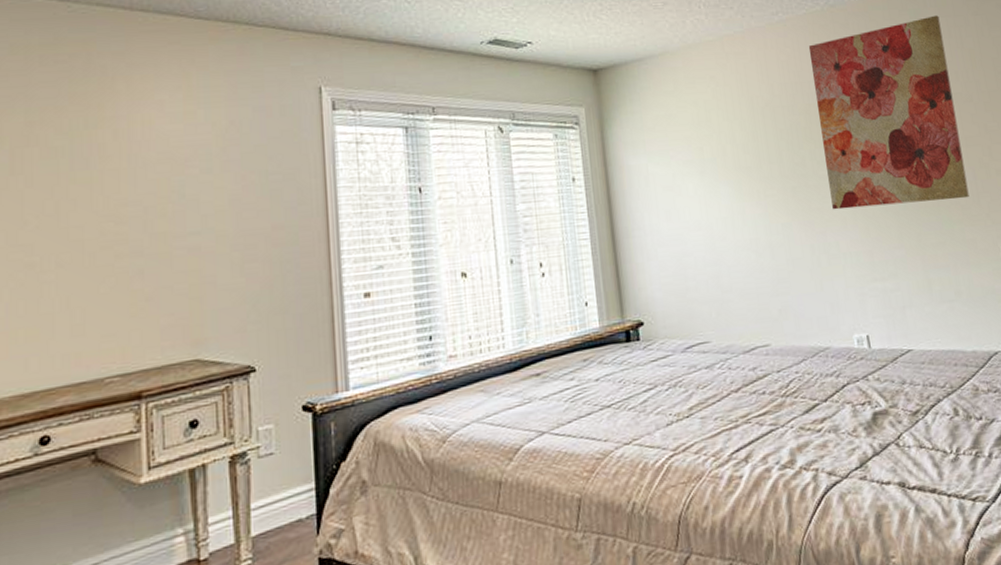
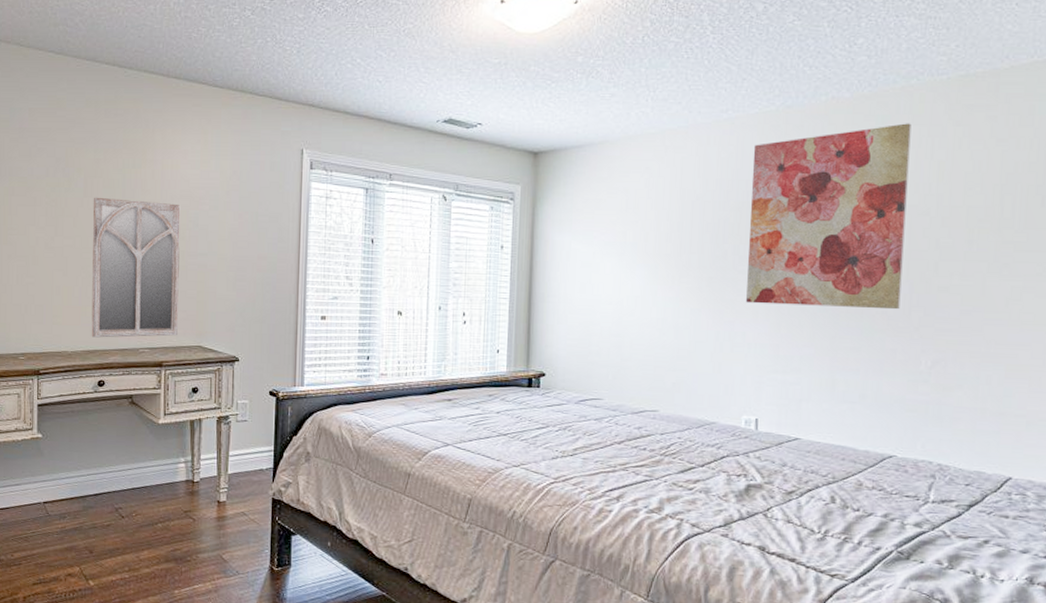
home mirror: none [24,170,163,374] -> present [91,197,181,338]

